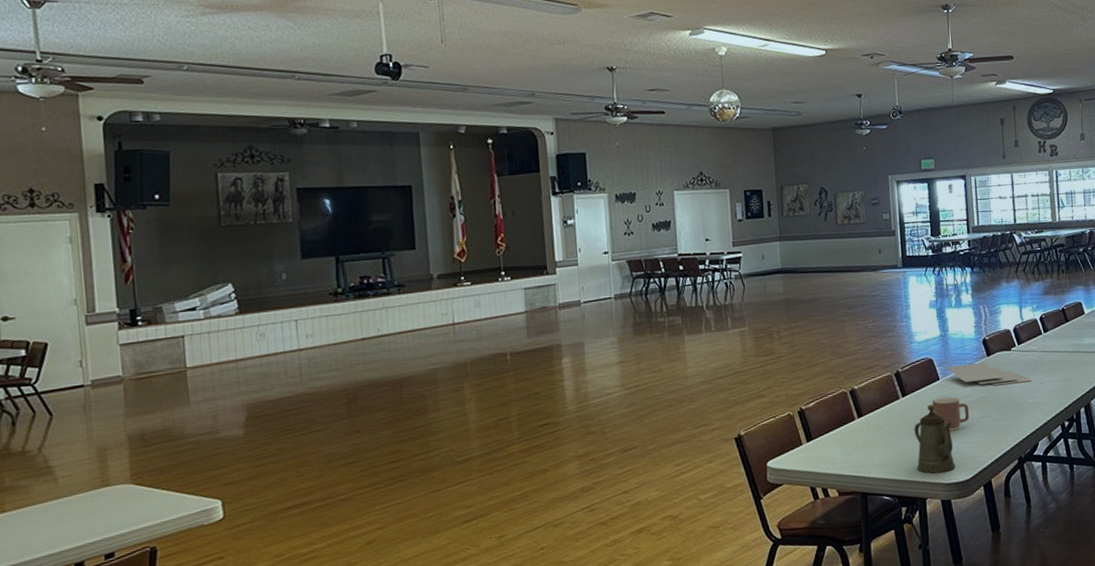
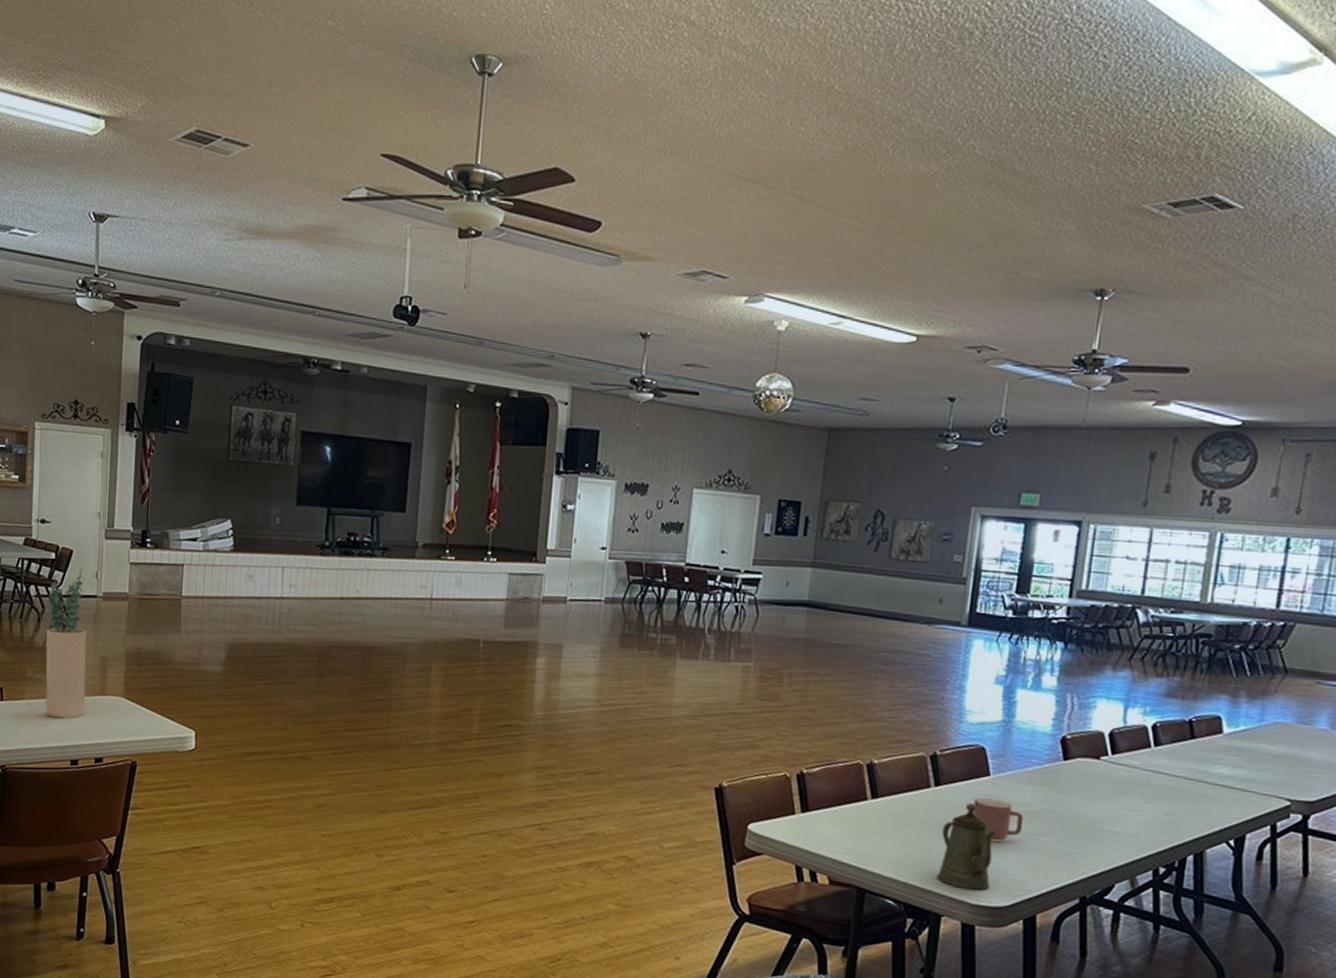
vase: none [22,359,85,524] -> present [45,568,88,719]
papers: present [947,362,1032,386] -> none [1003,761,1123,805]

